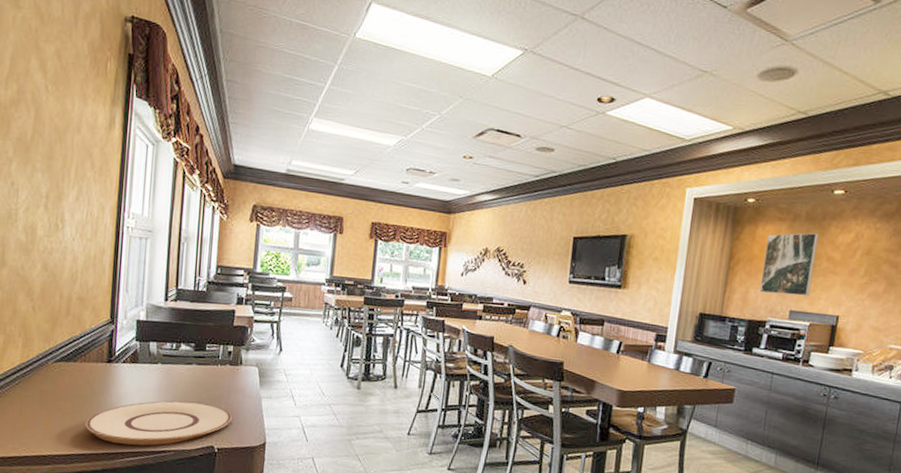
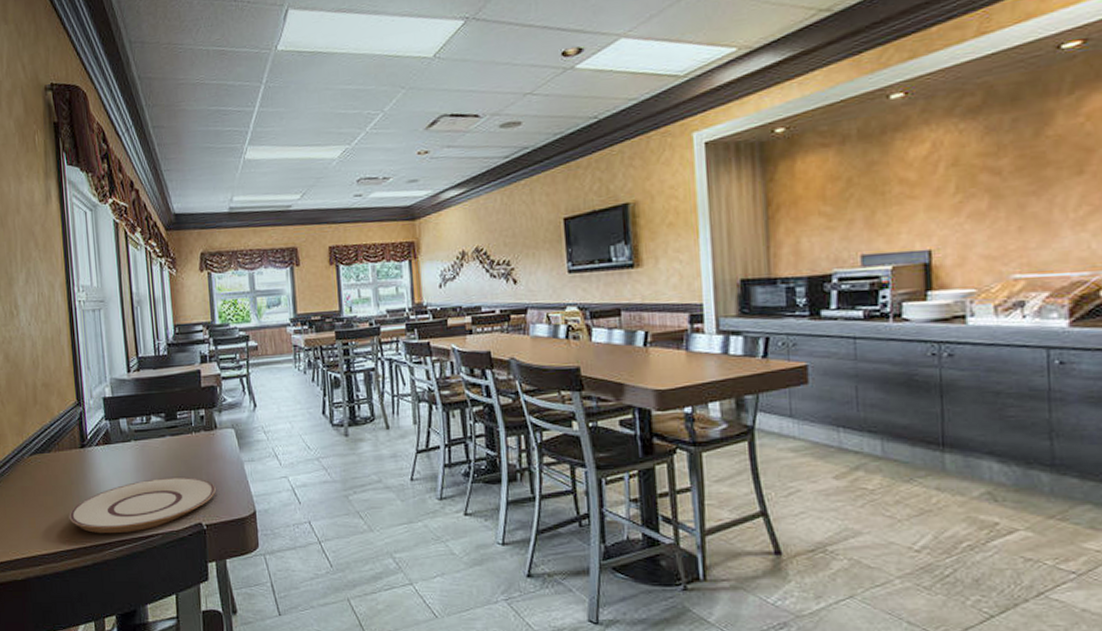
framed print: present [759,233,819,297] -> none [811,153,884,240]

